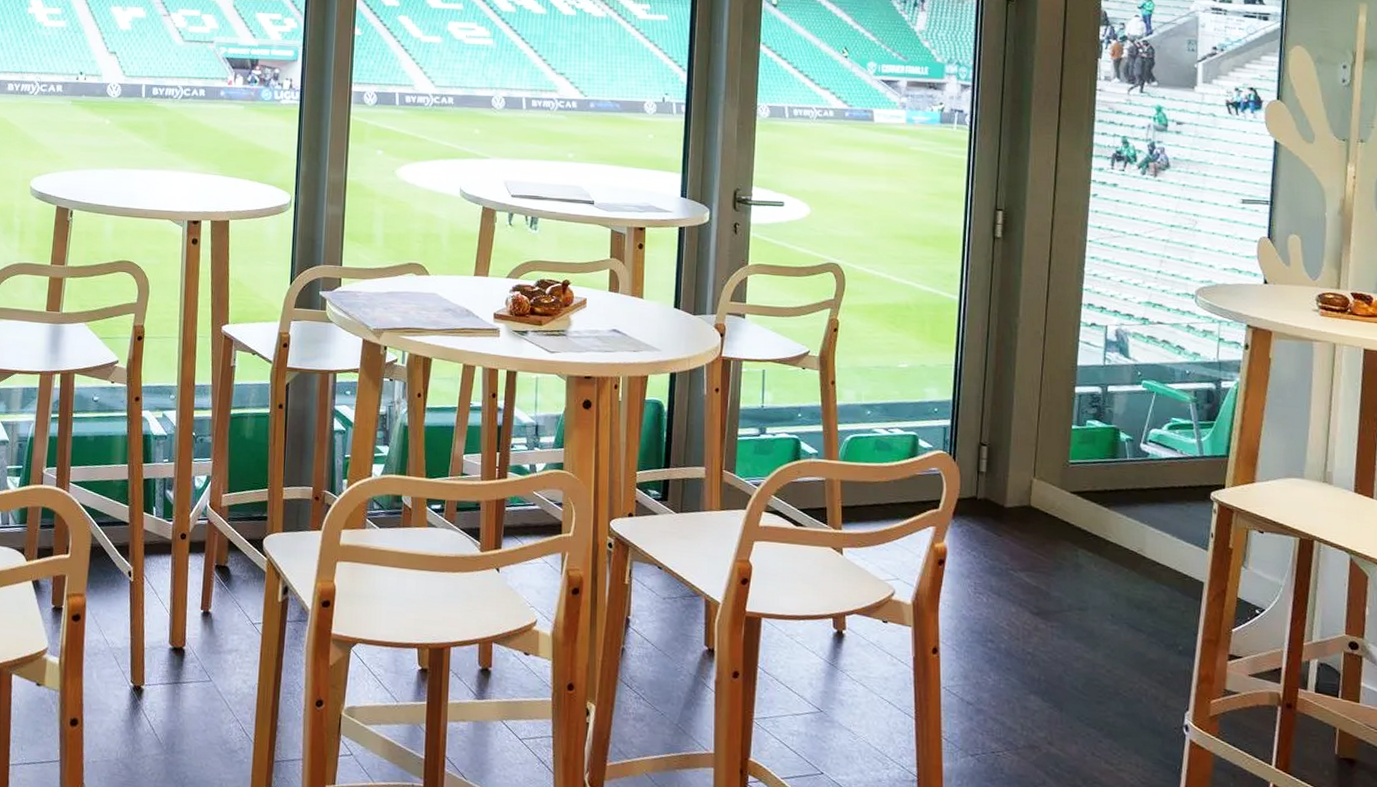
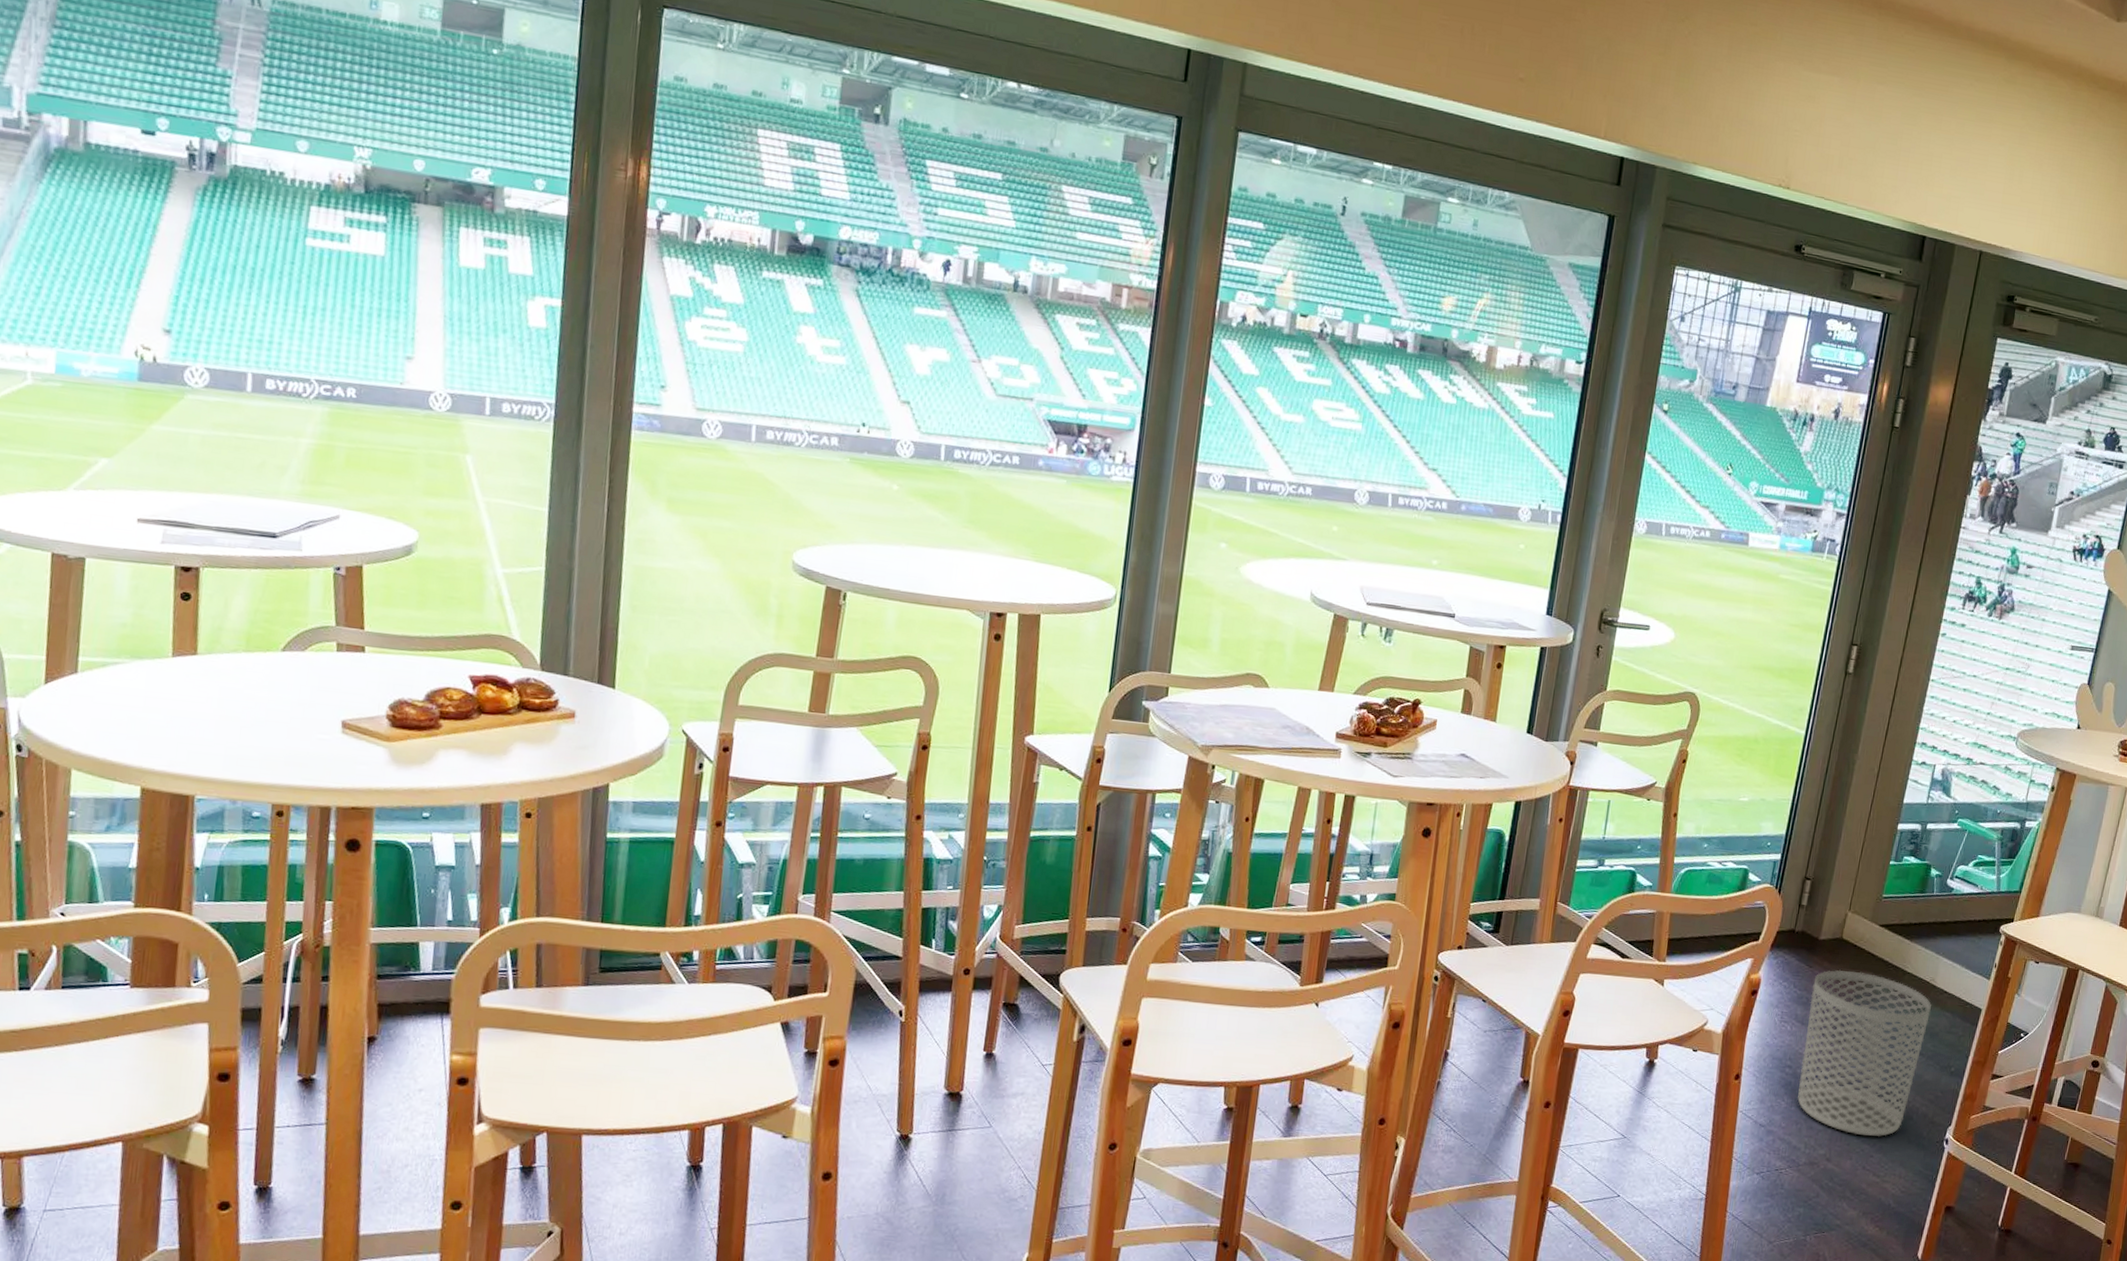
waste bin: none [1004,538,1144,720] -> present [1797,969,1931,1136]

